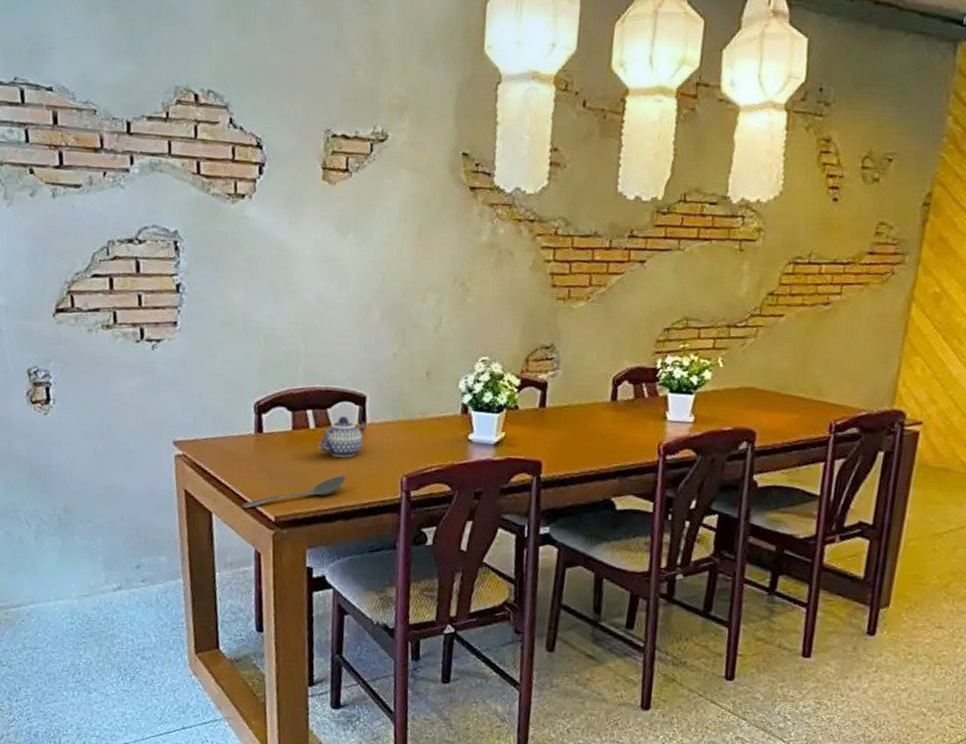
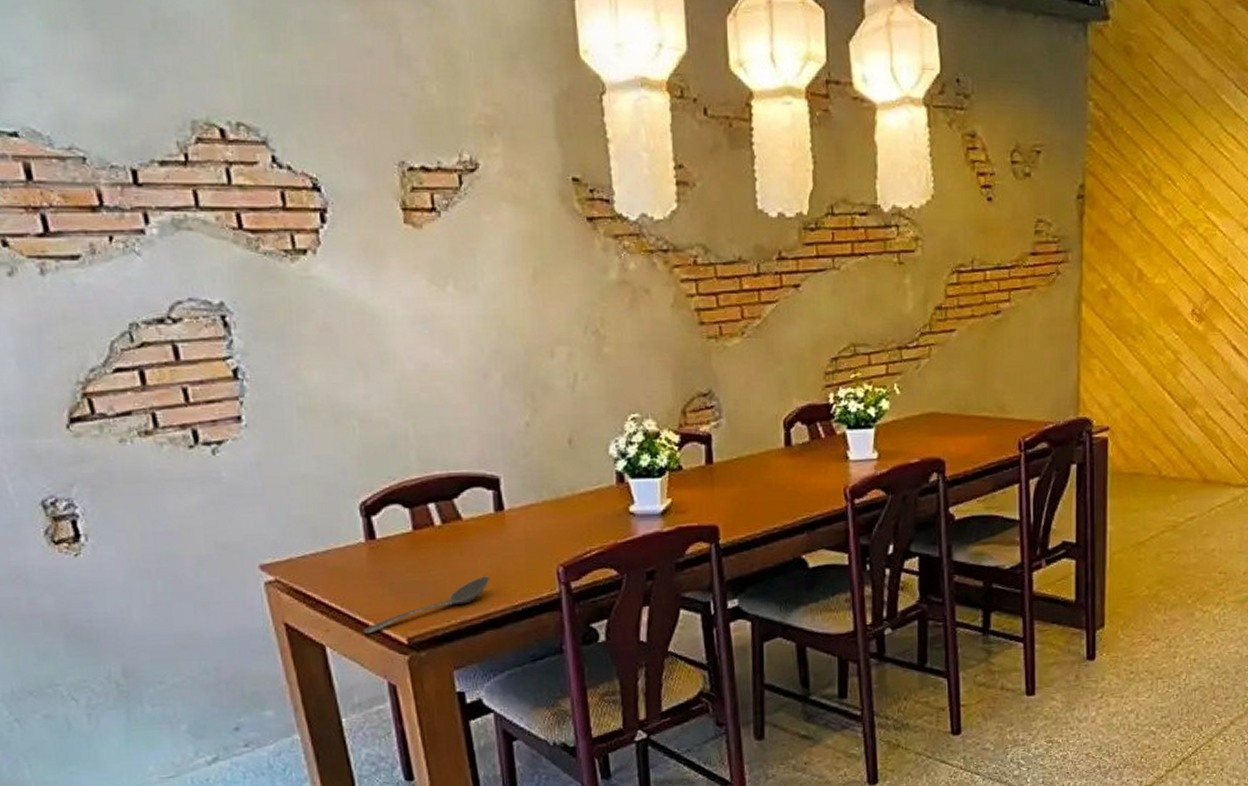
teapot: present [318,416,368,458] -> none [448,505,506,555]

